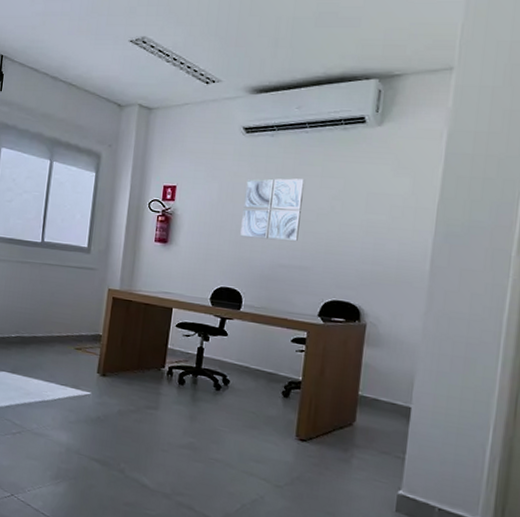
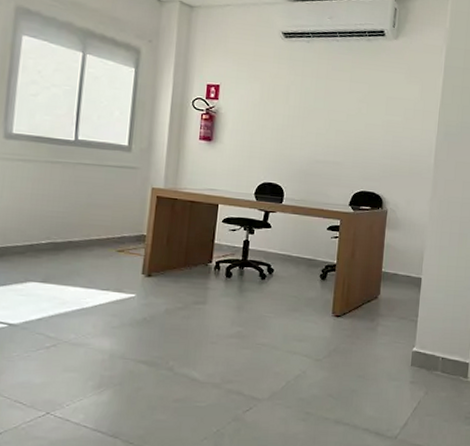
wall art: present [240,178,304,241] -> none [281,81,336,139]

